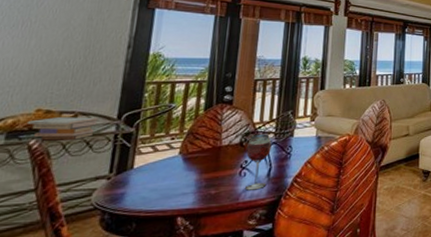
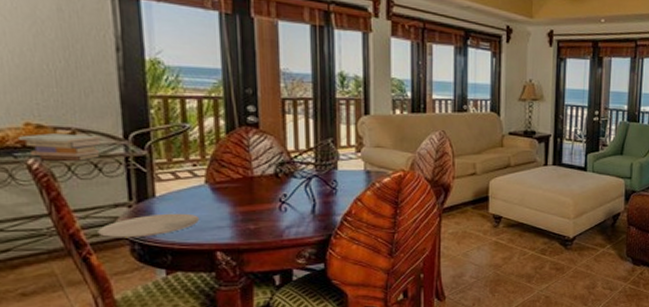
plate: none [74,182,169,210] -> present [98,213,201,238]
wineglass: present [244,133,272,191] -> none [284,164,313,227]

